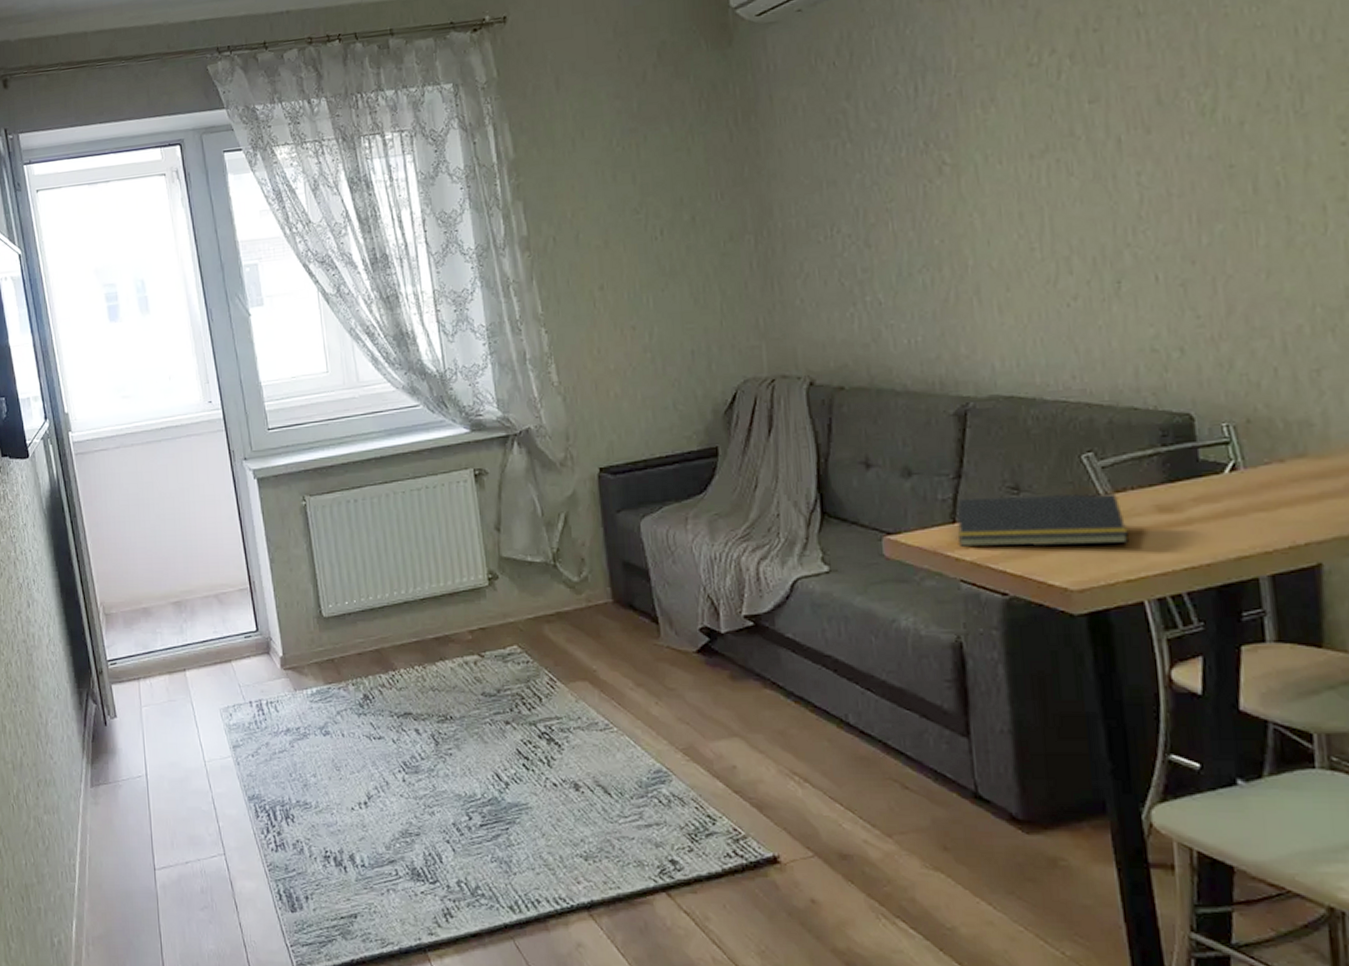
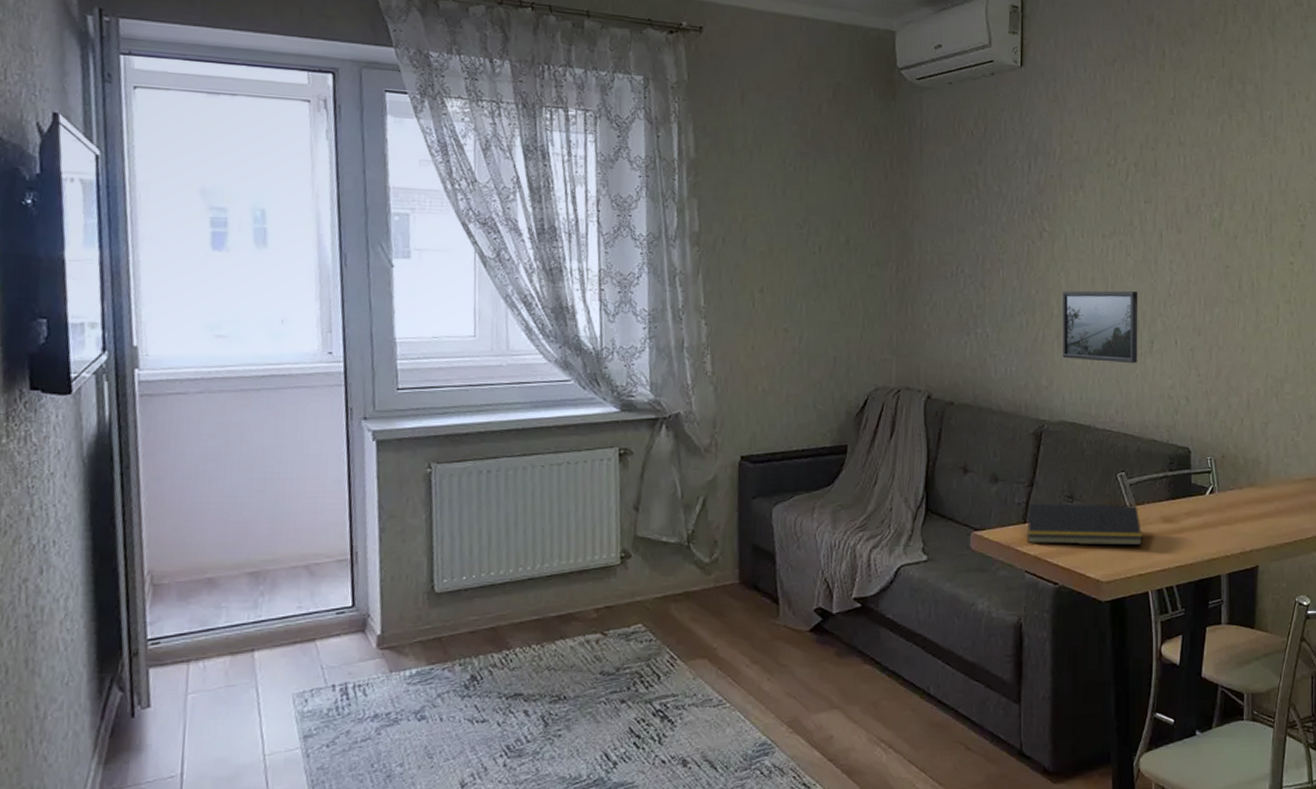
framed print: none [978,219,1099,319] -> present [1062,290,1138,364]

